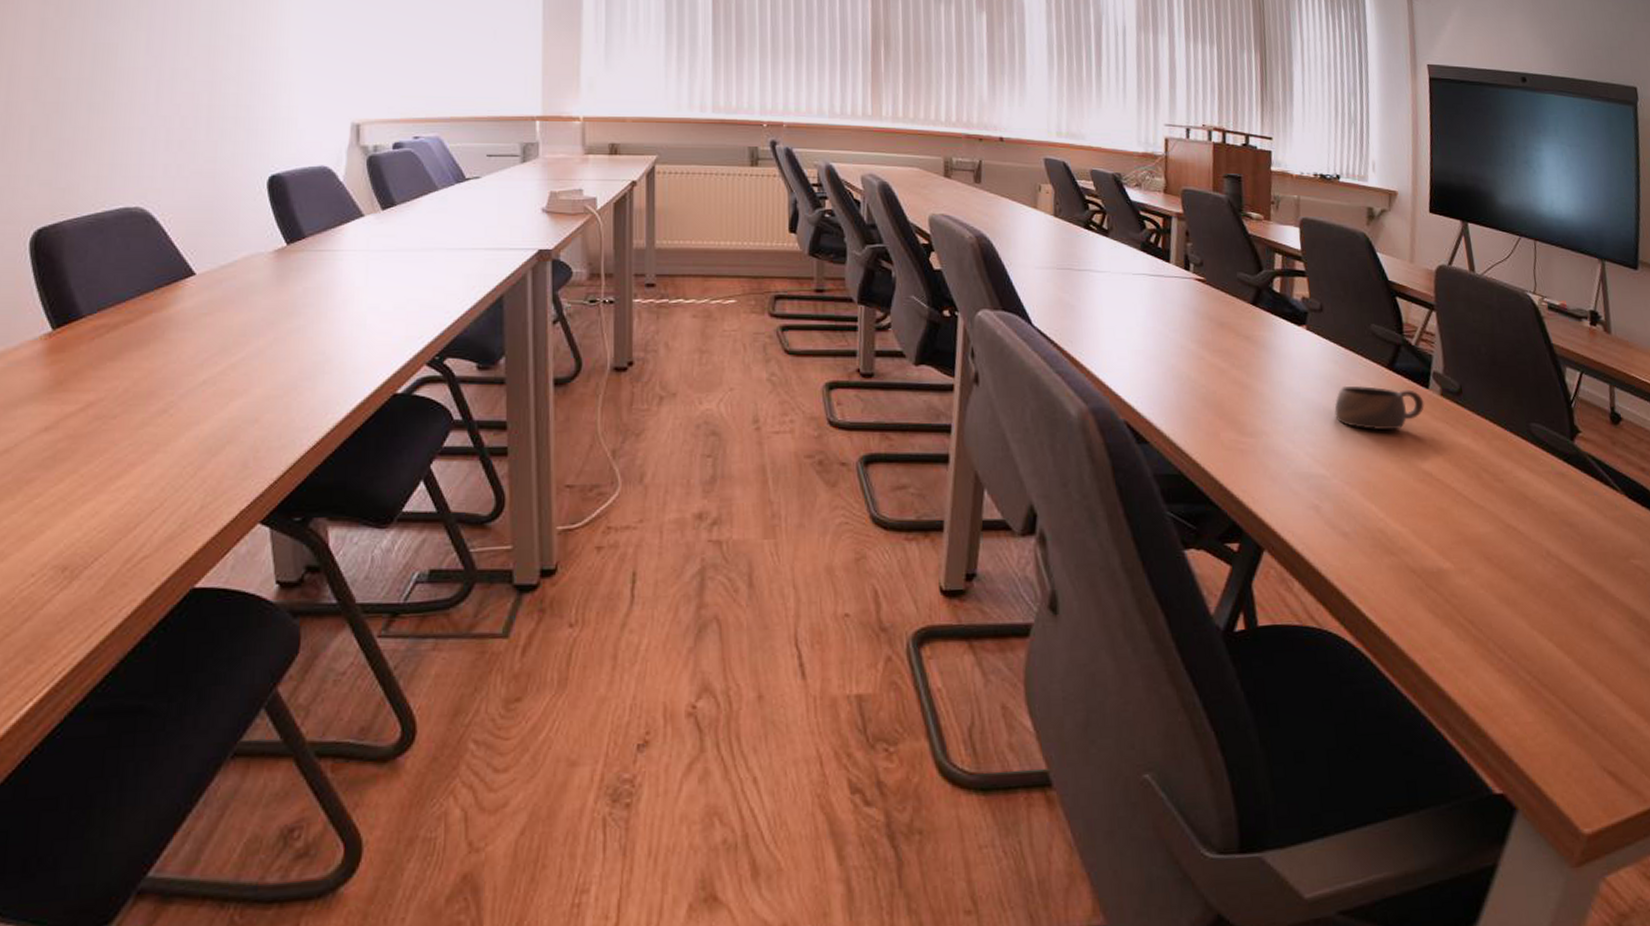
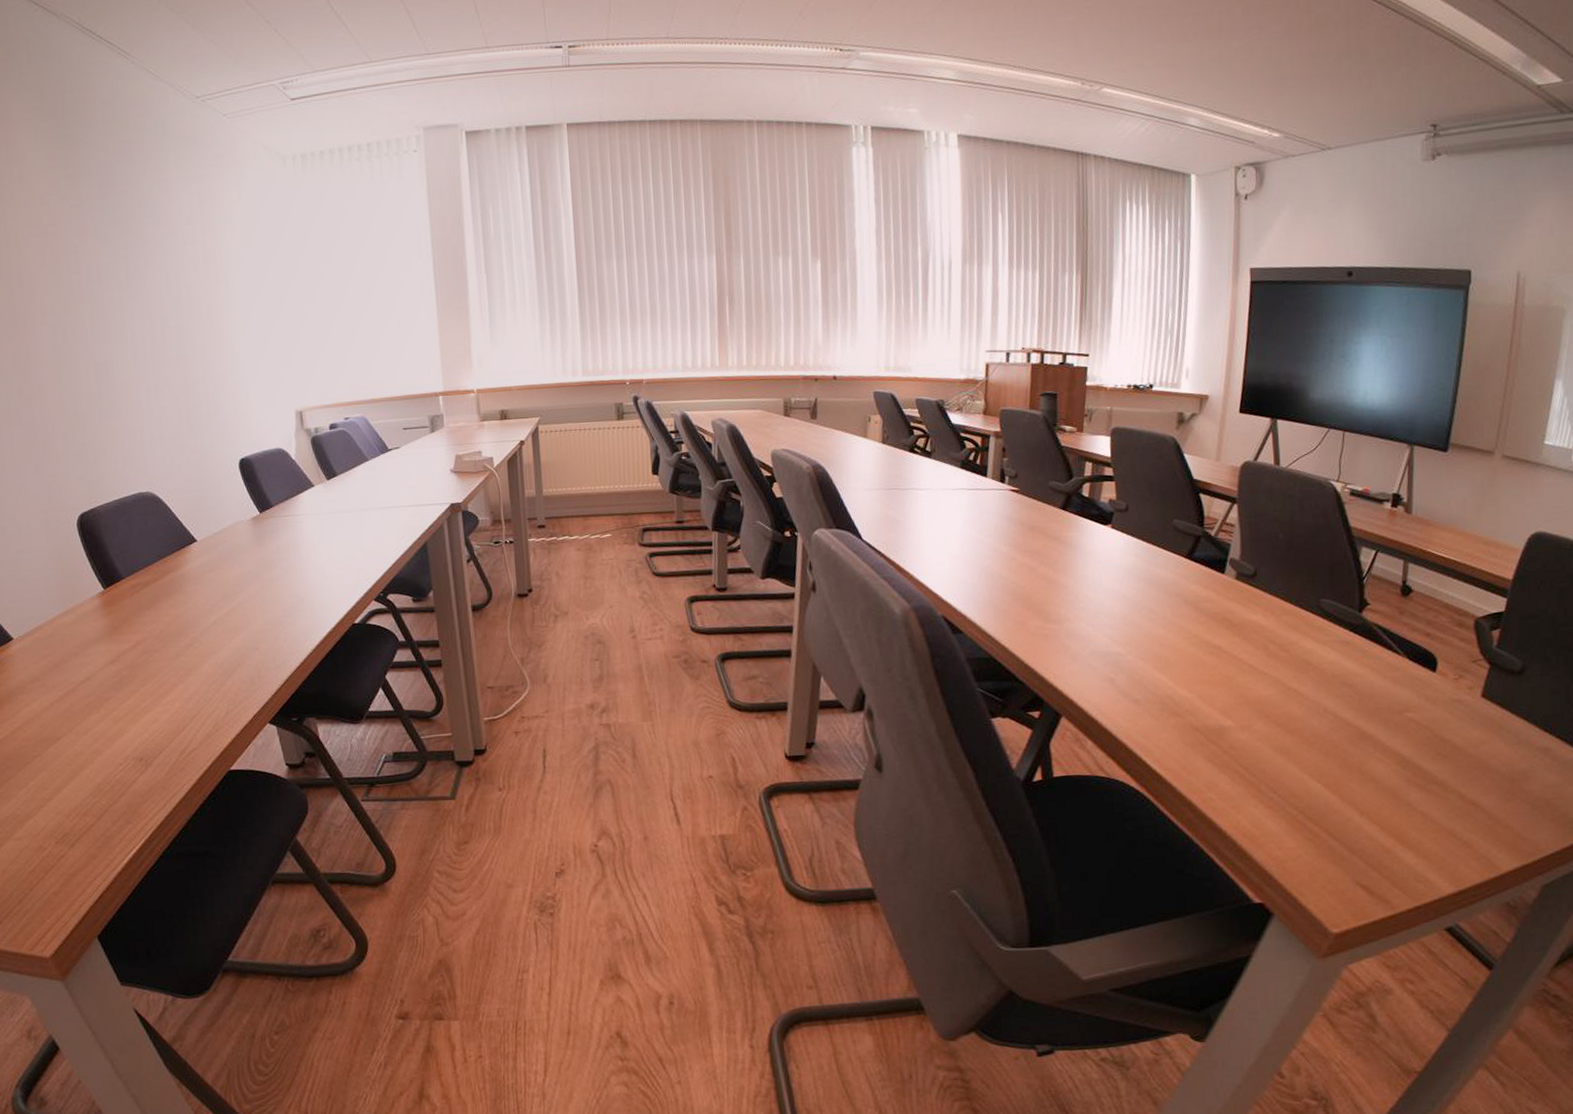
cup: present [1334,385,1424,431] -> none [1133,574,1219,613]

